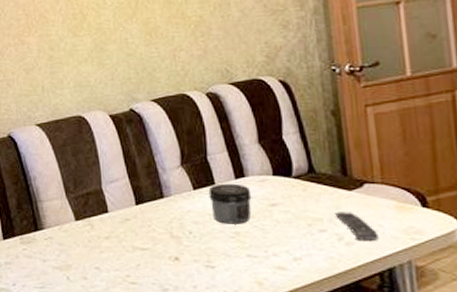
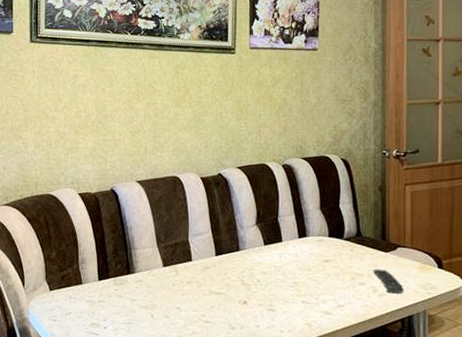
jar: present [208,183,252,224] -> none [276,241,310,276]

